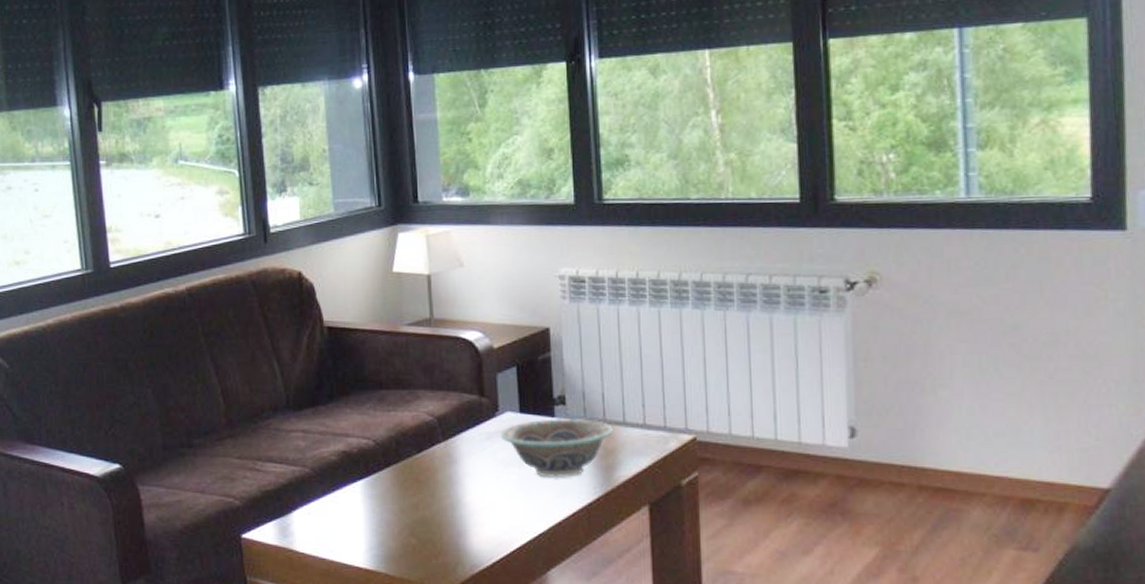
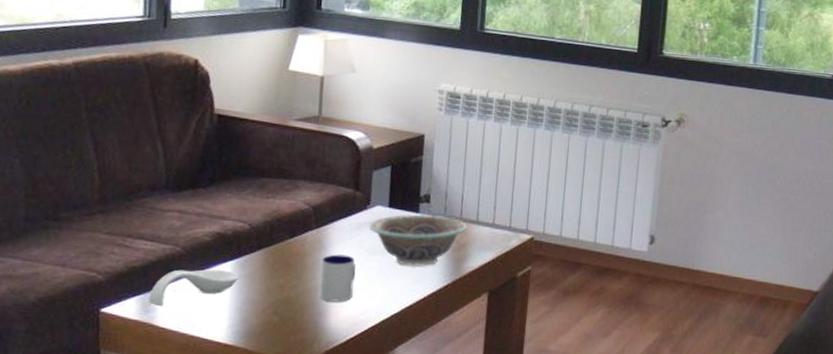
spoon rest: none [285,491,370,532] -> present [148,269,239,307]
mug: none [454,468,493,521] -> present [319,254,356,302]

